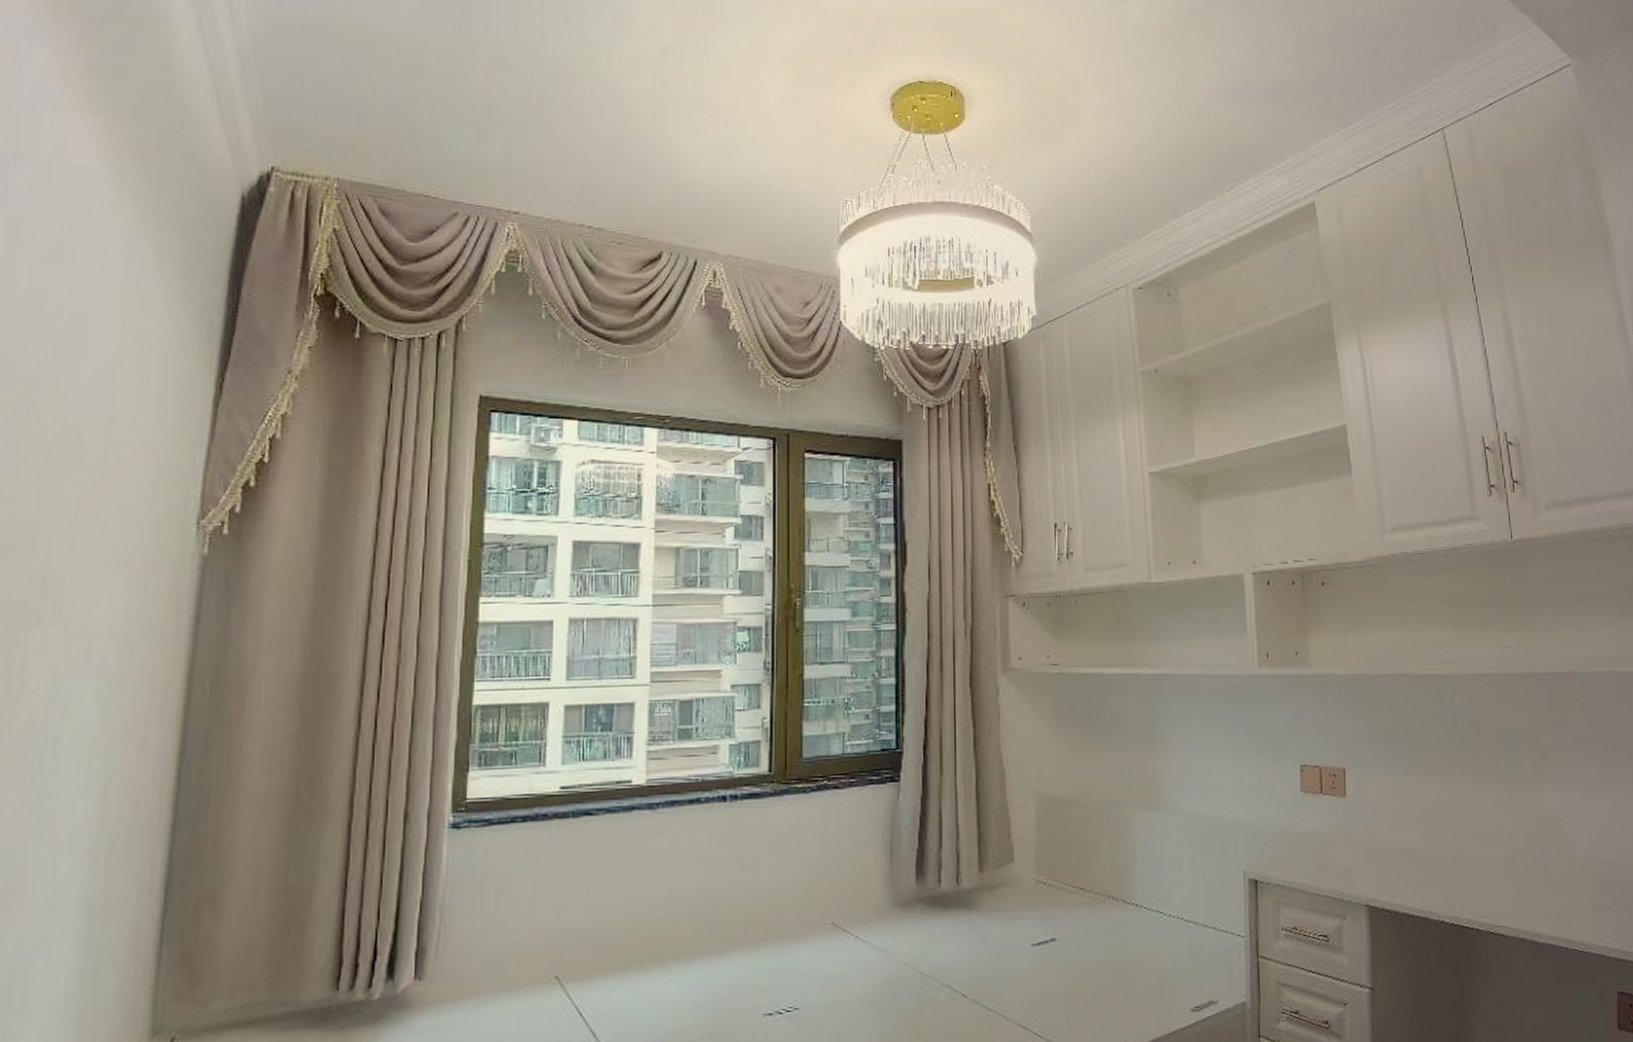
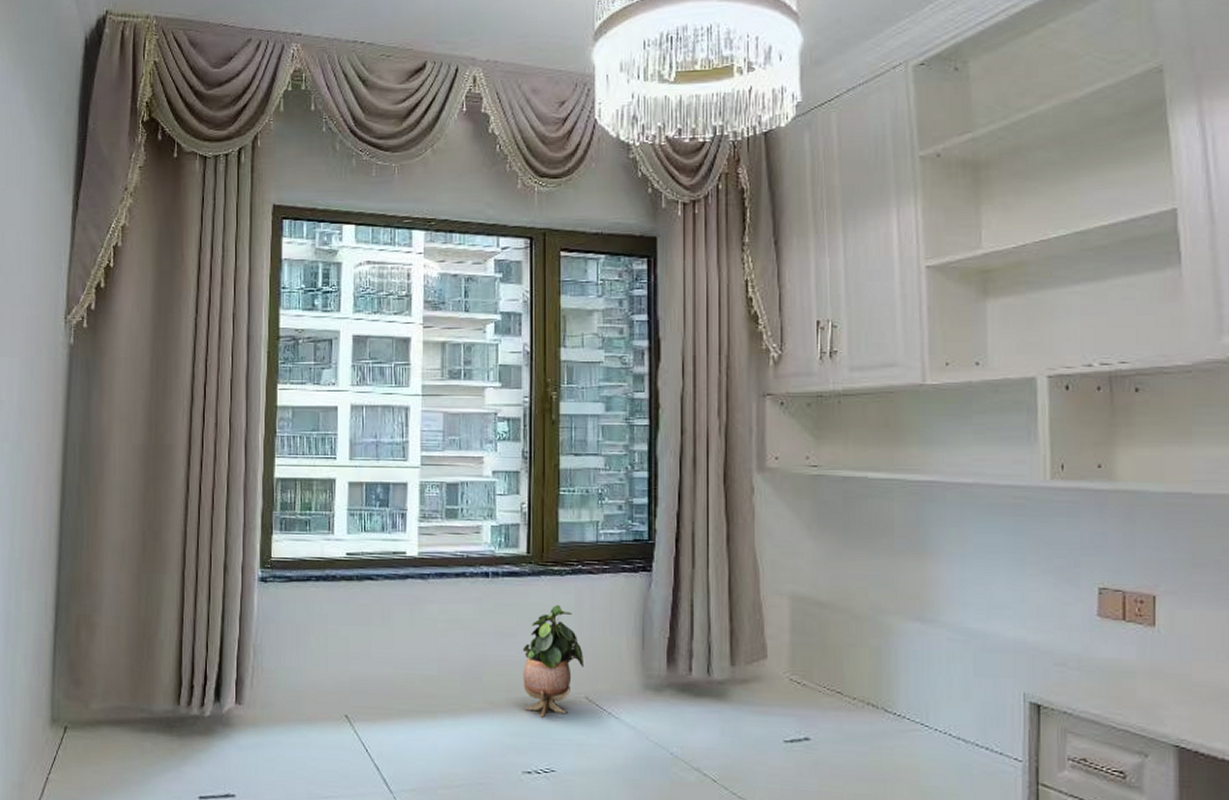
potted plant: none [763,826,831,951] -> present [522,605,585,718]

